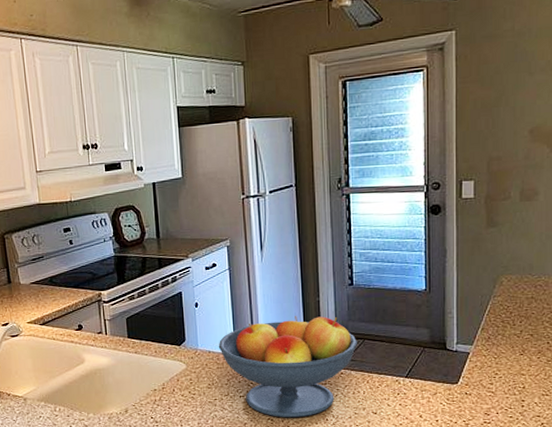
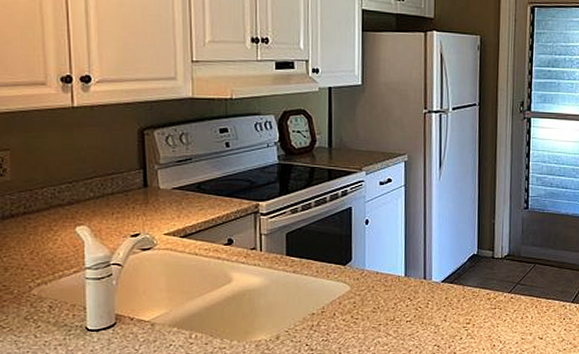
fruit bowl: present [218,315,357,418] -> none [387,237,529,344]

